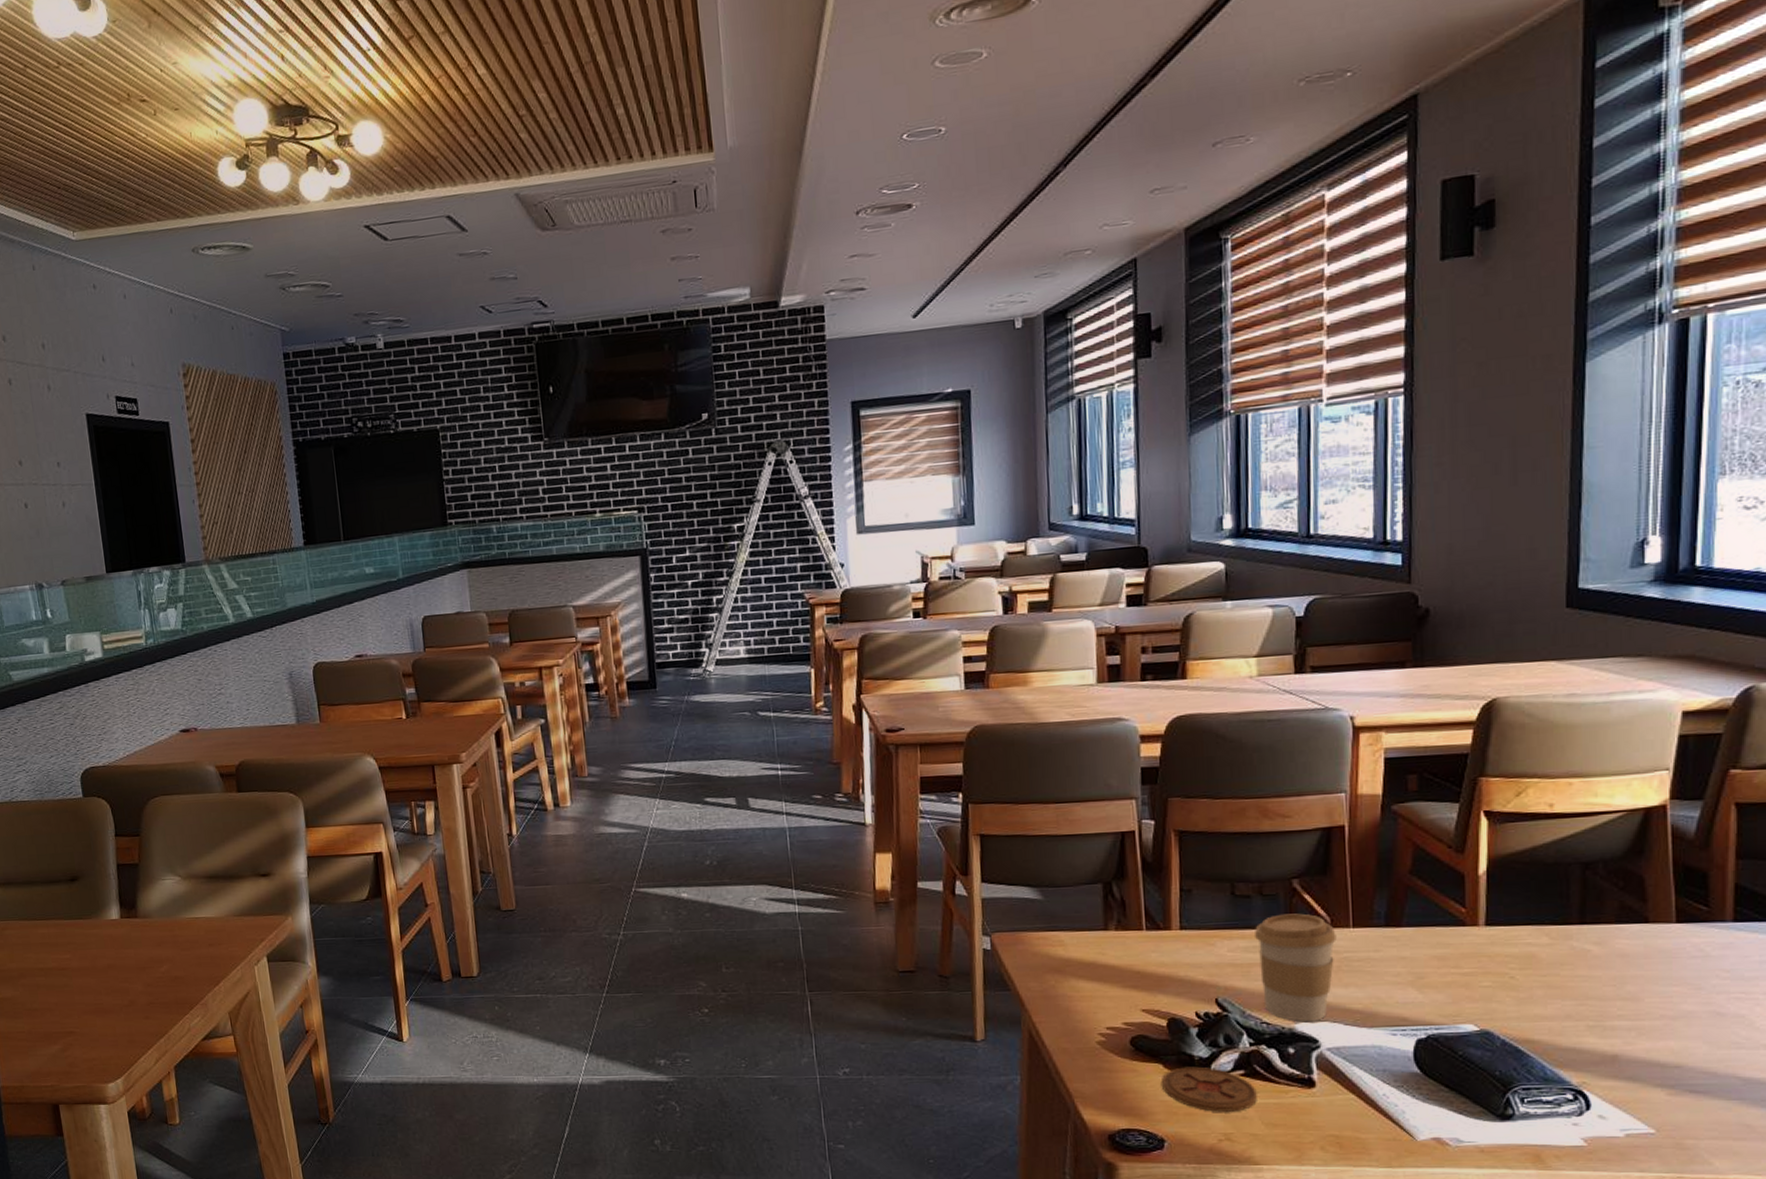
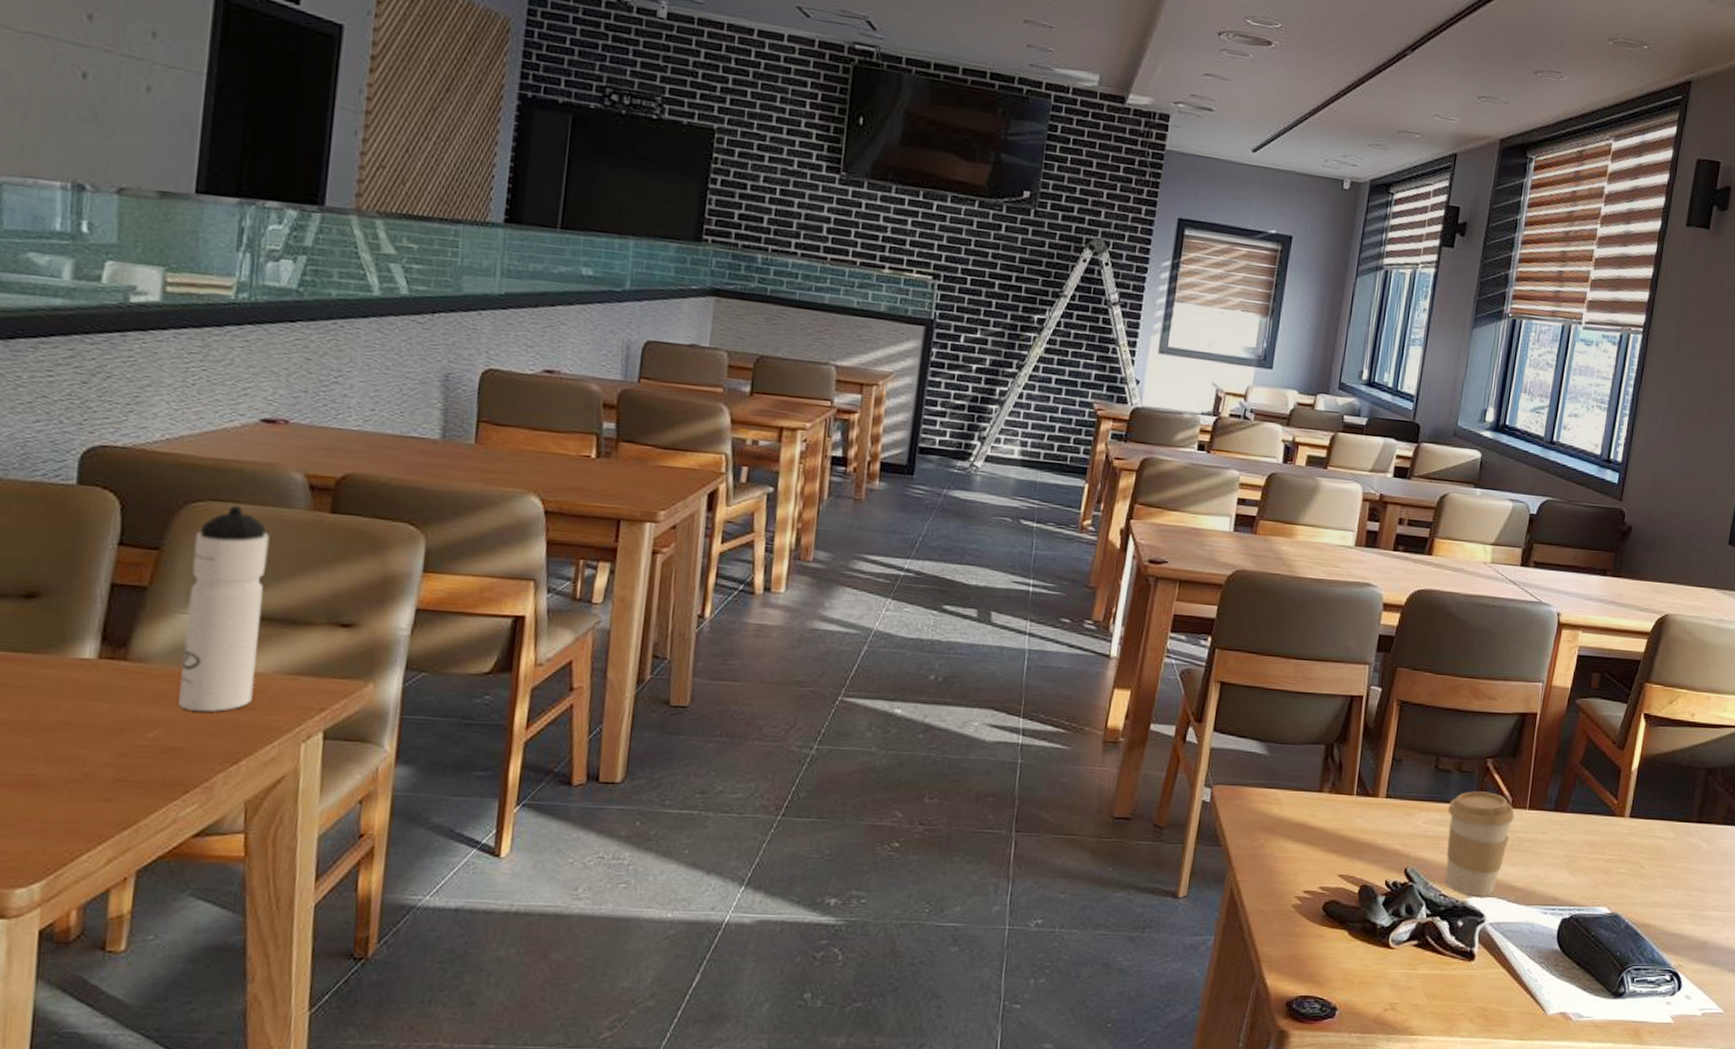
water bottle: none [158,797,217,949] -> present [178,506,270,712]
coaster: present [1160,1066,1257,1112] -> none [1343,935,1425,982]

